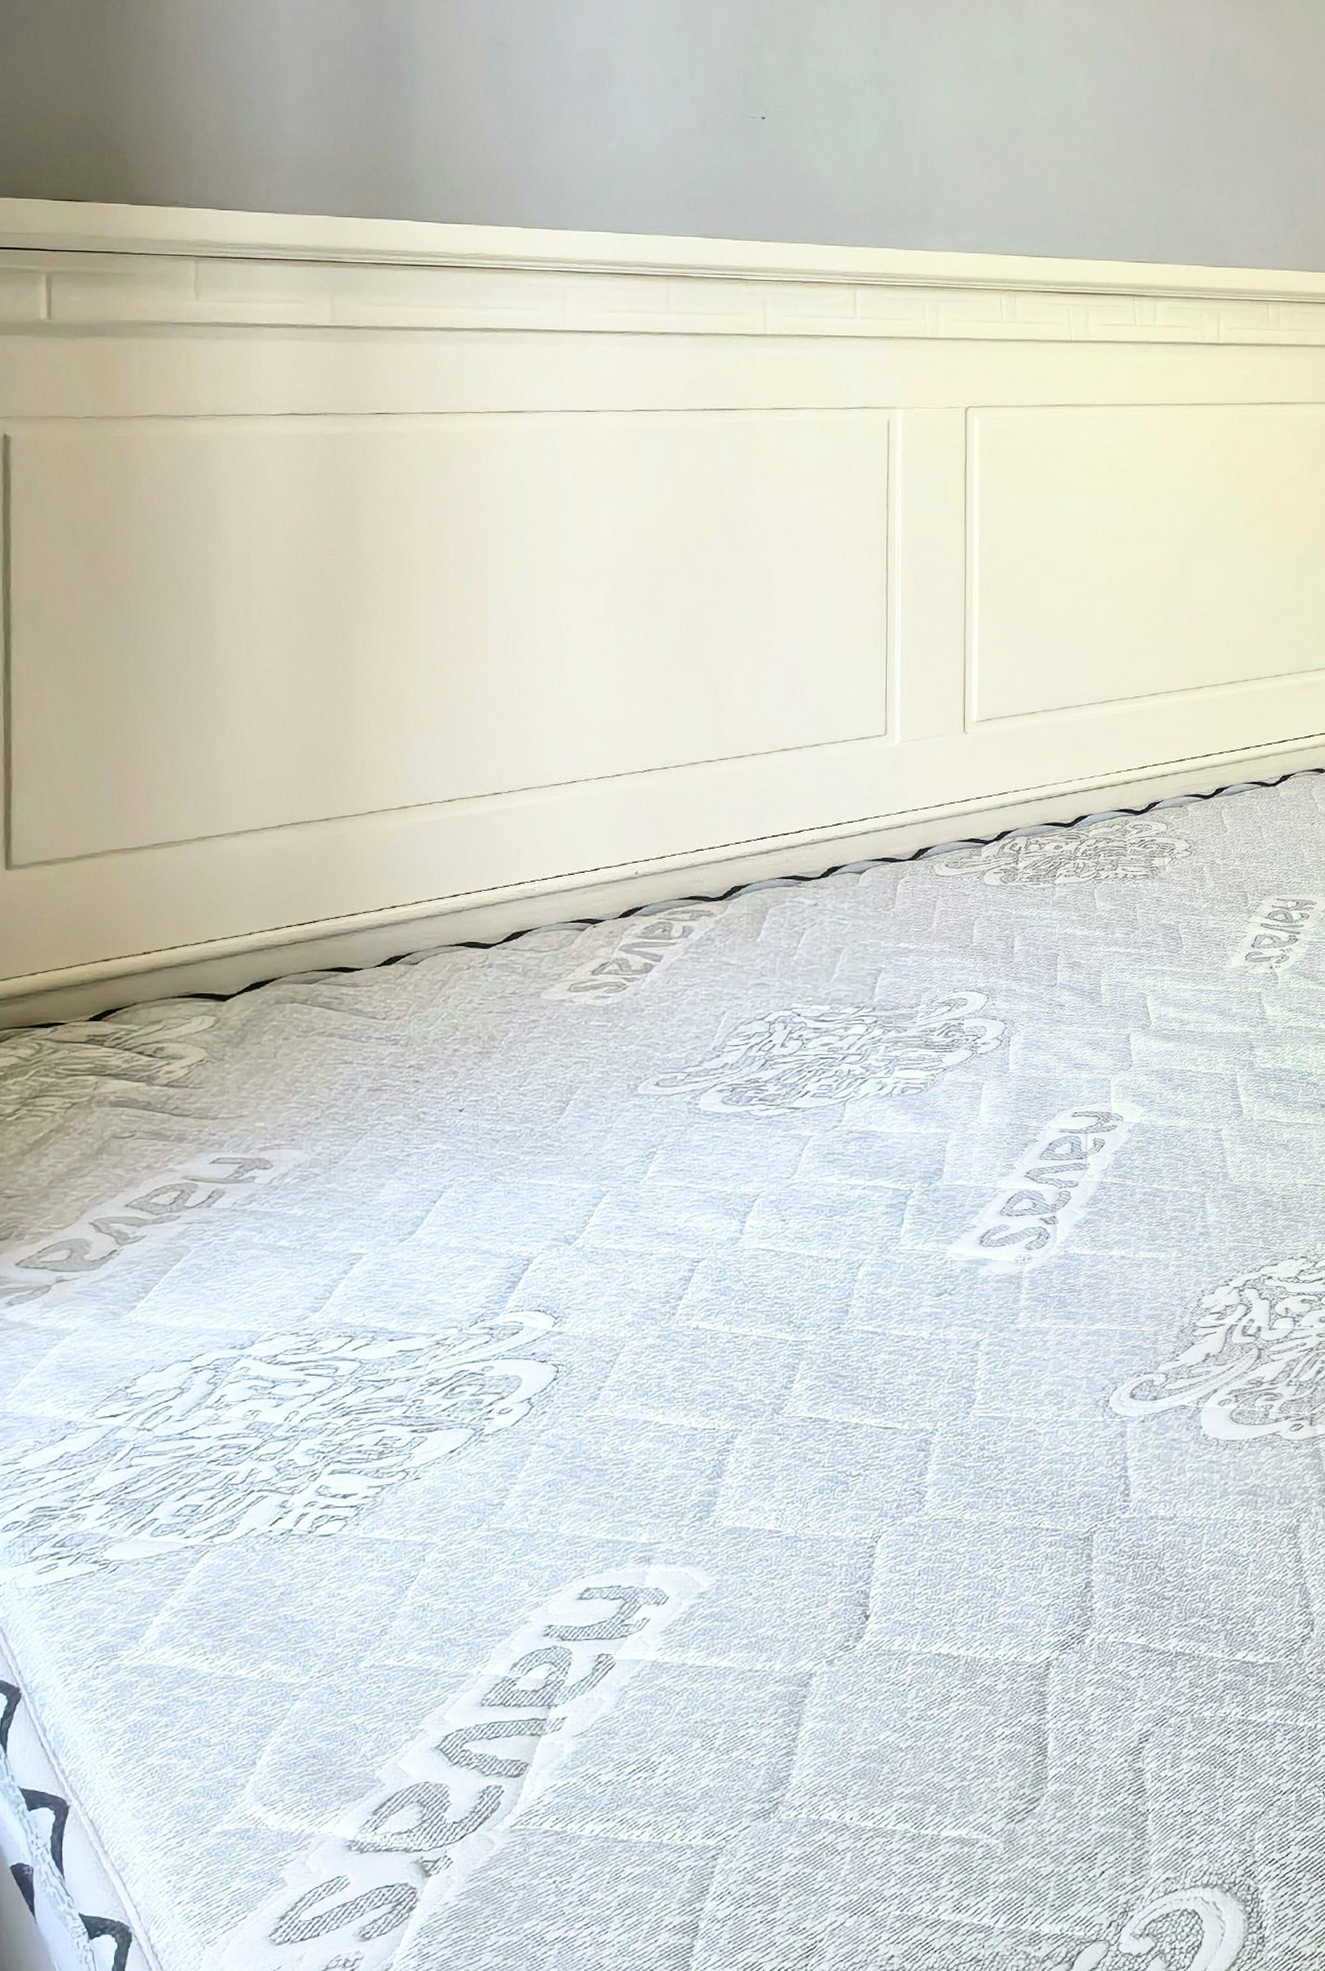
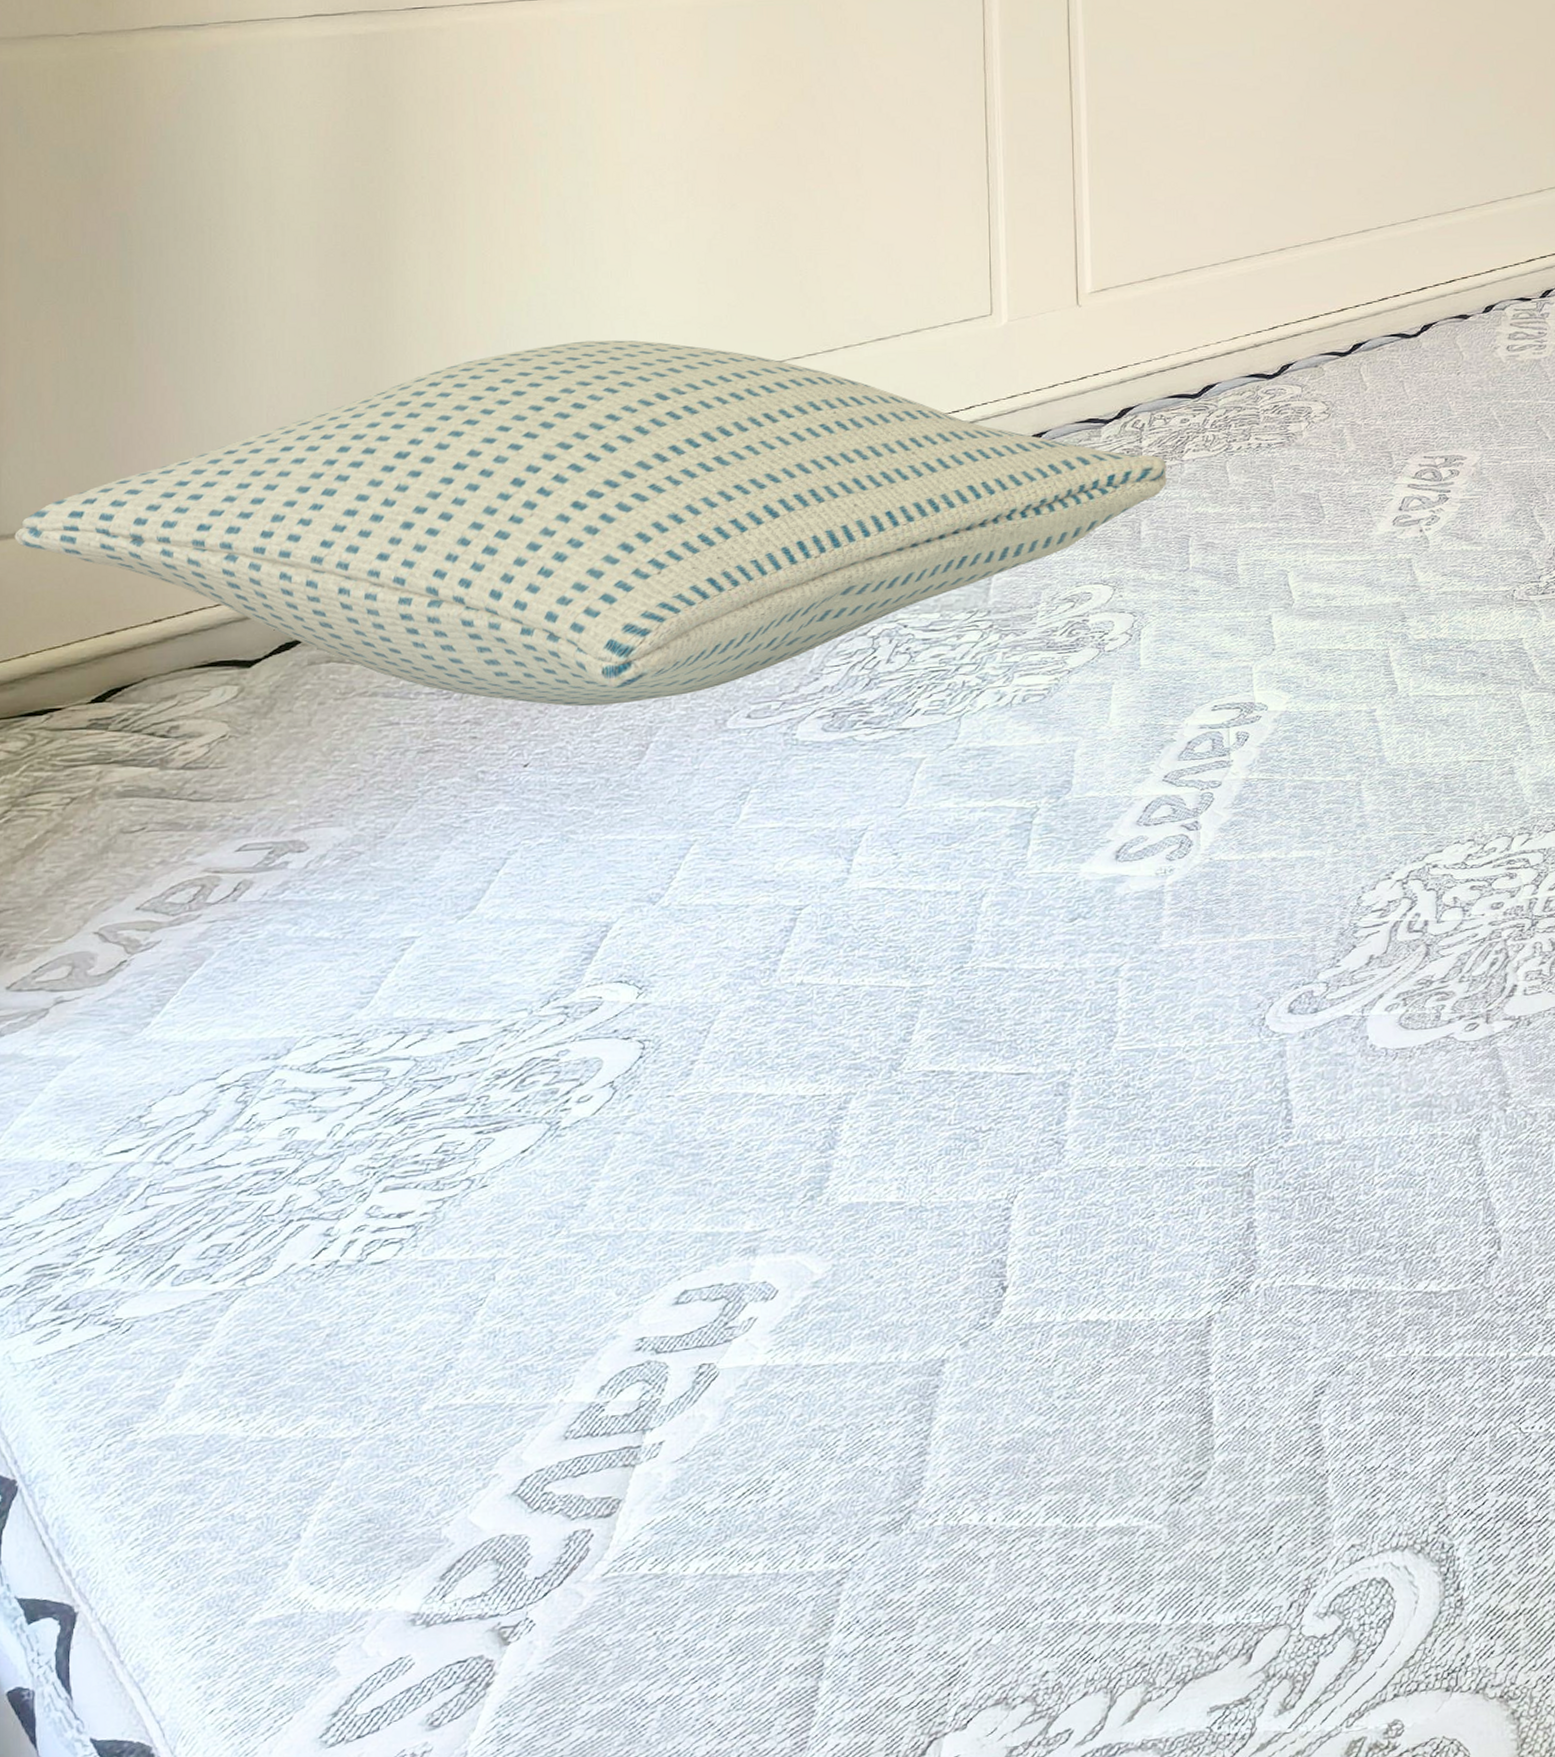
pillow: none [26,730,1040,1063] -> present [14,340,1167,707]

